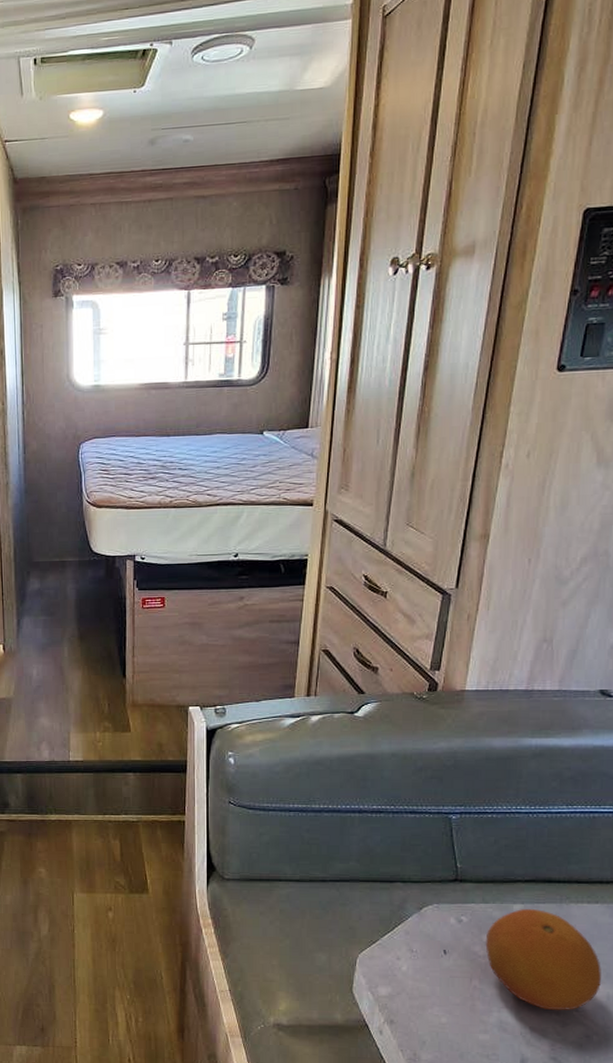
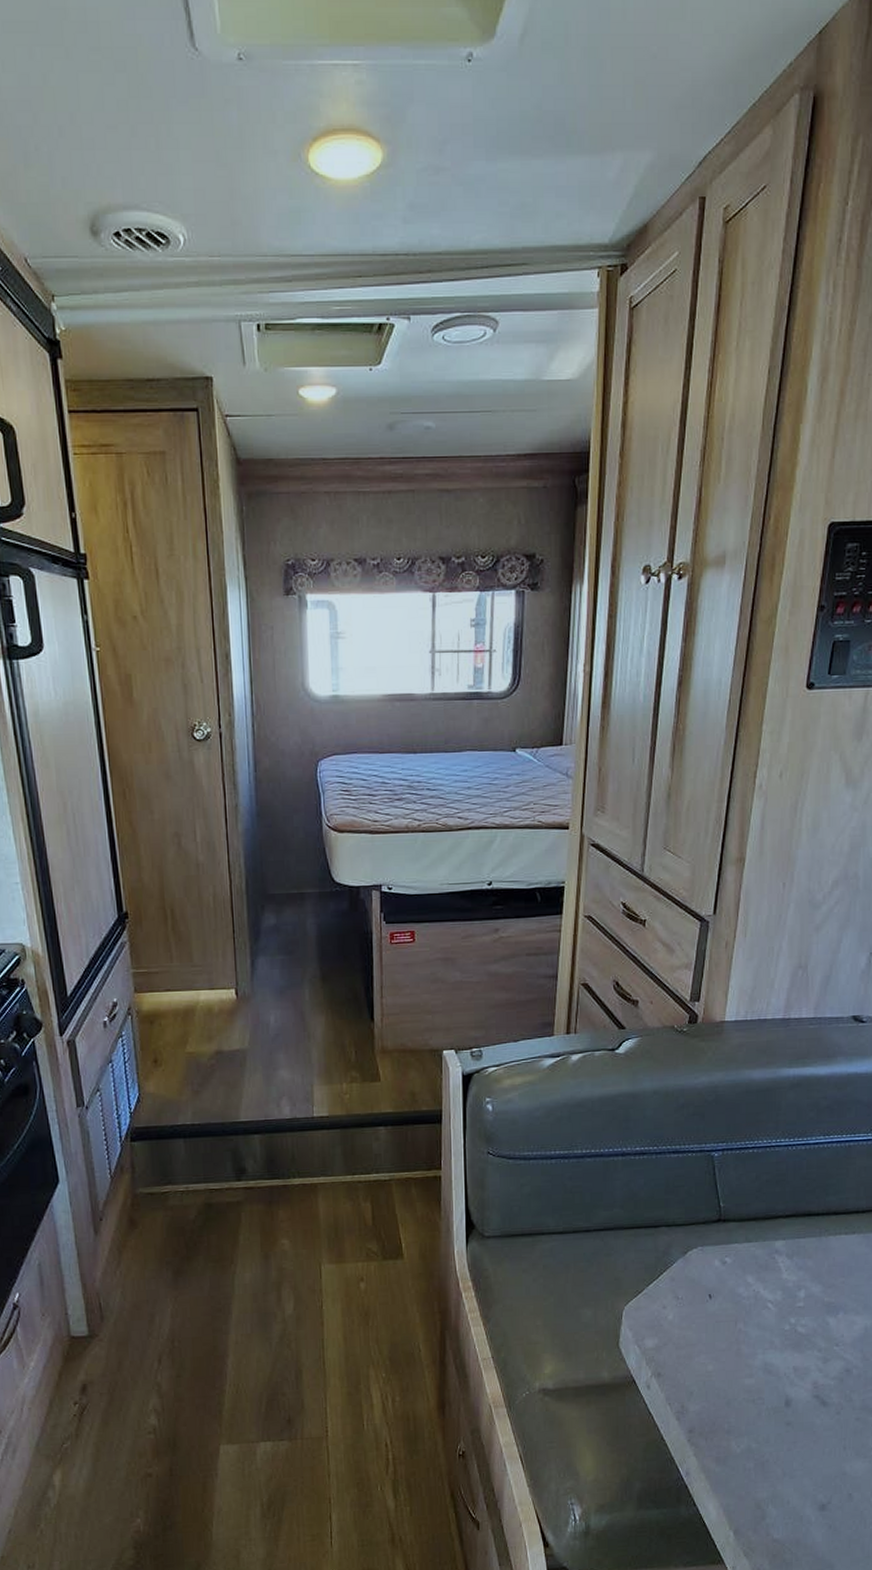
fruit: present [485,908,601,1011] -> none [749,1244,859,1348]

